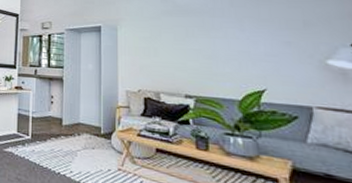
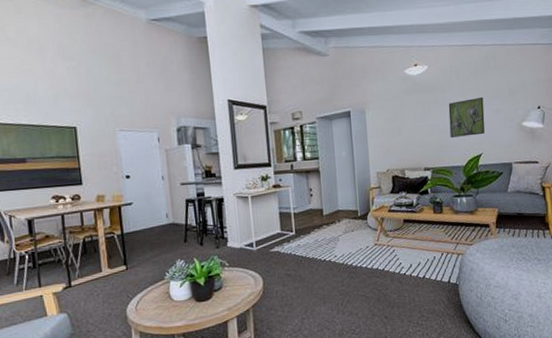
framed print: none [218,25,270,68] -> present [448,96,485,138]

